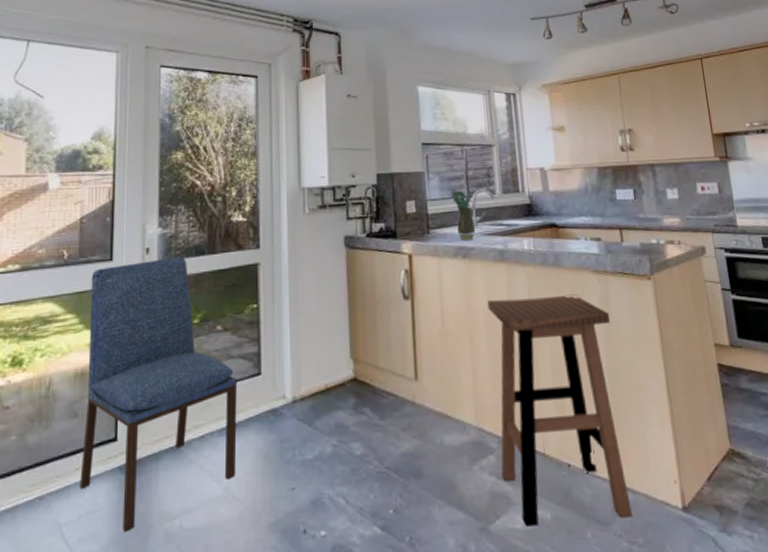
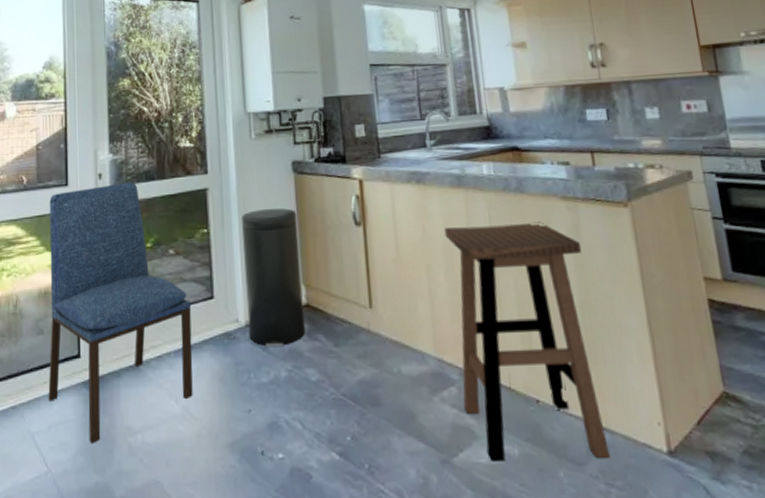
pedal bin: none [291,282,352,422] -> present [241,208,305,347]
vase: present [451,188,476,241] -> none [402,111,430,166]

